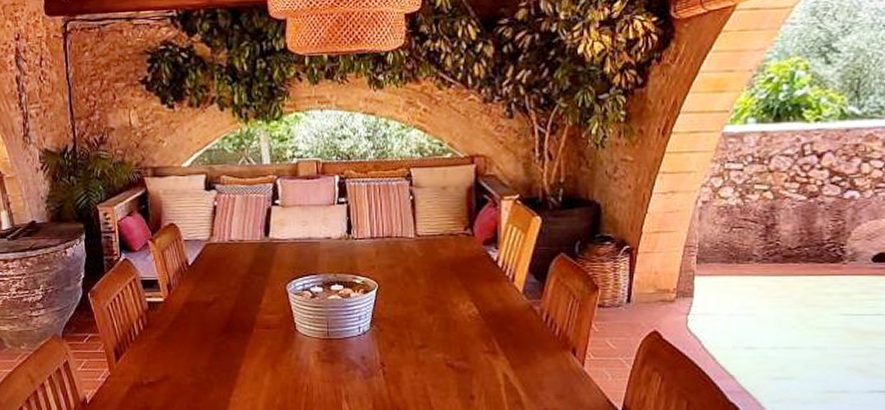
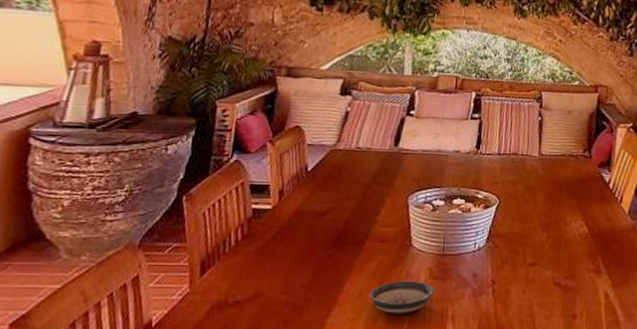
saucer: none [264,364,326,394] -> present [368,281,435,314]

